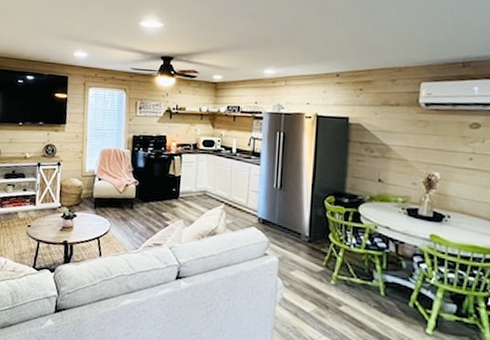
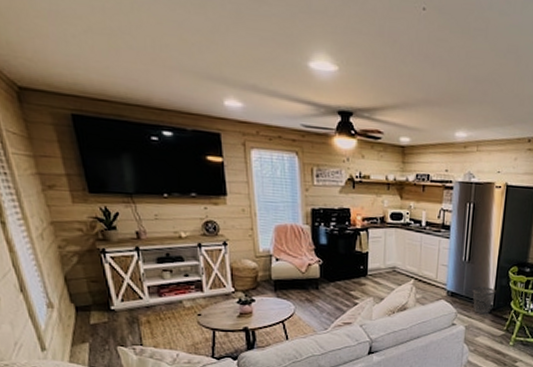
wastebasket: none [285,215,311,247] -> present [472,287,496,315]

